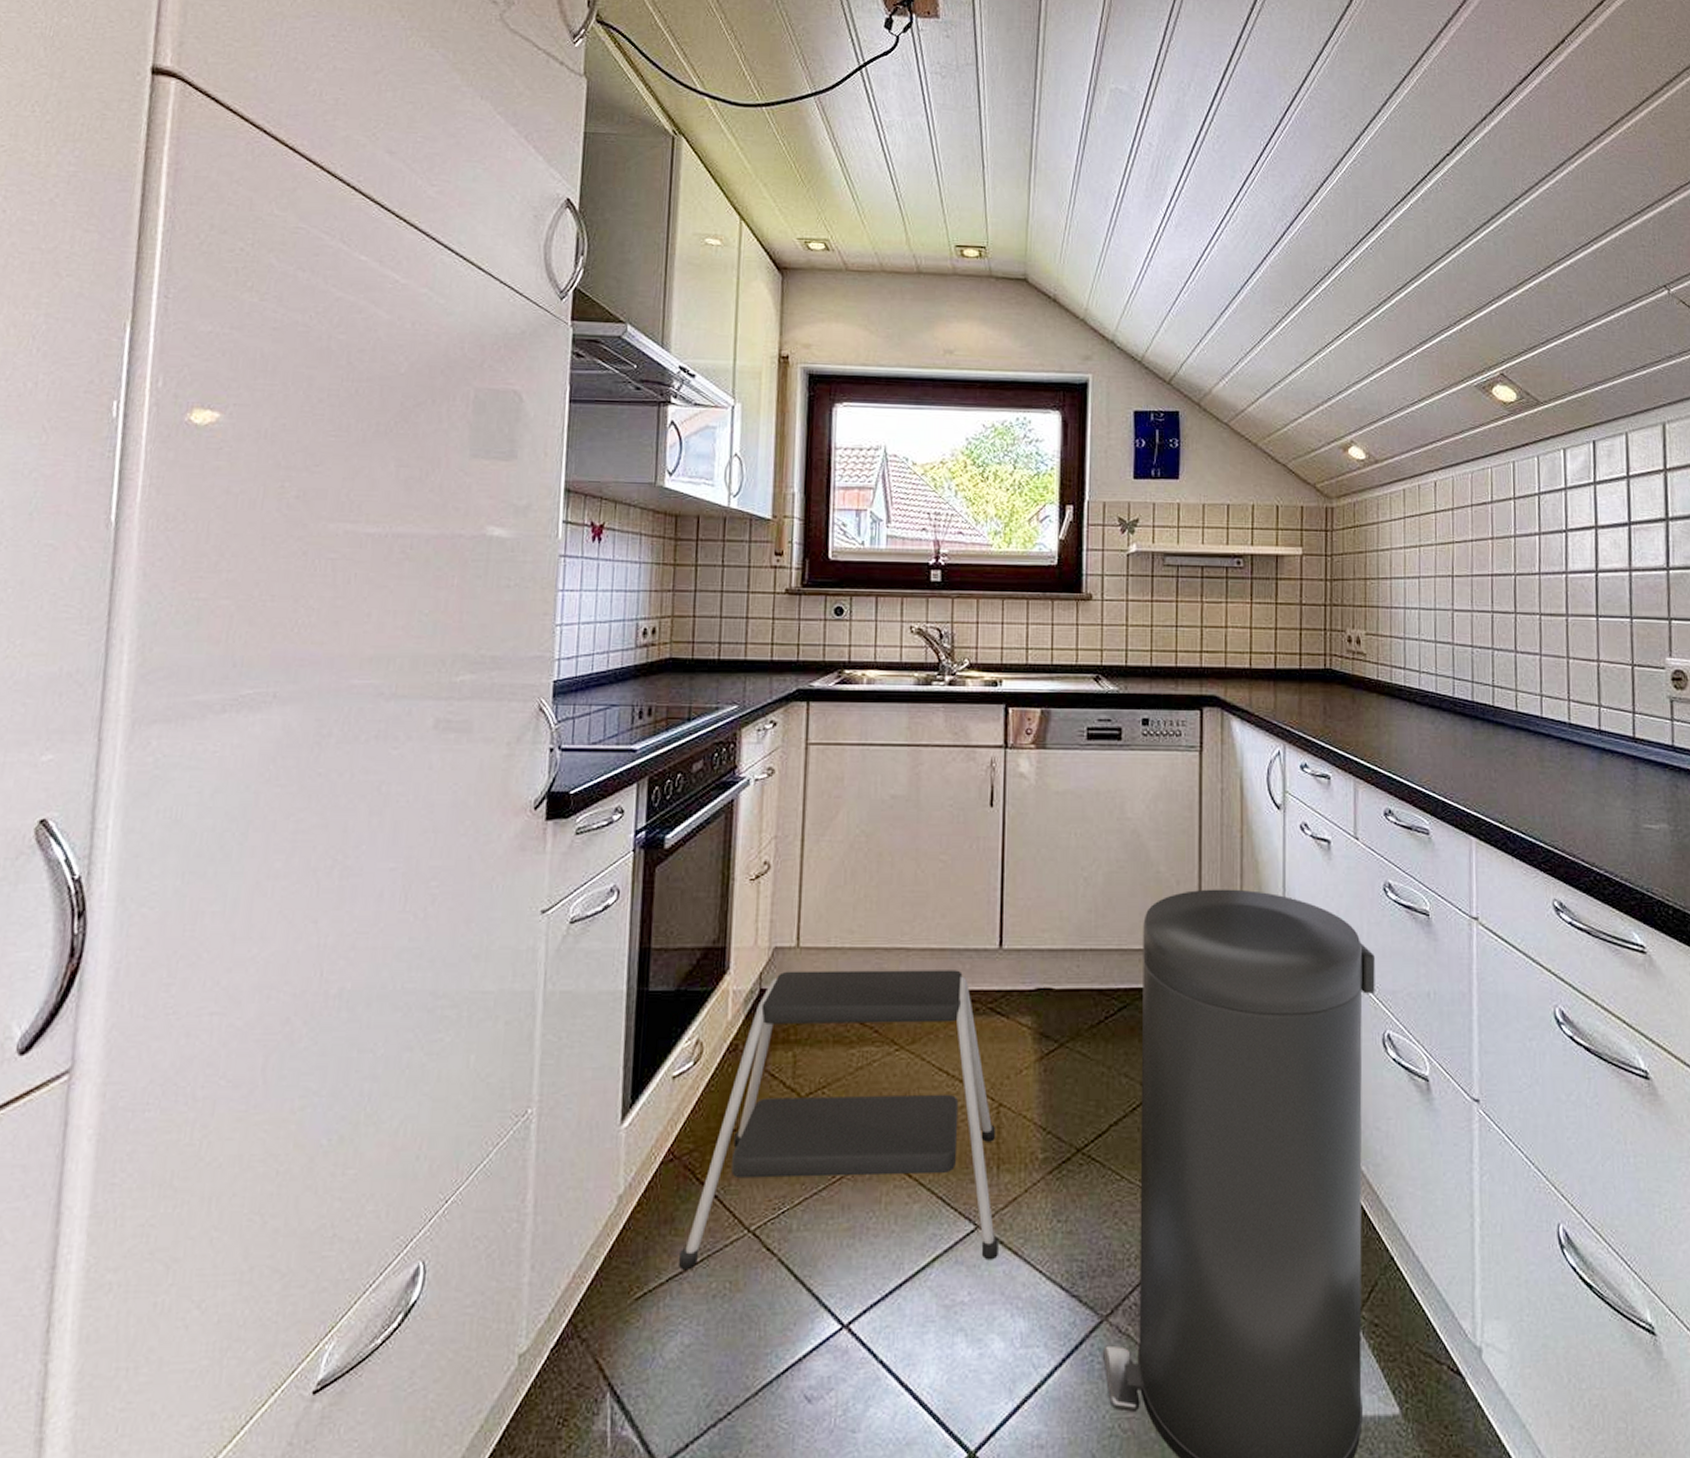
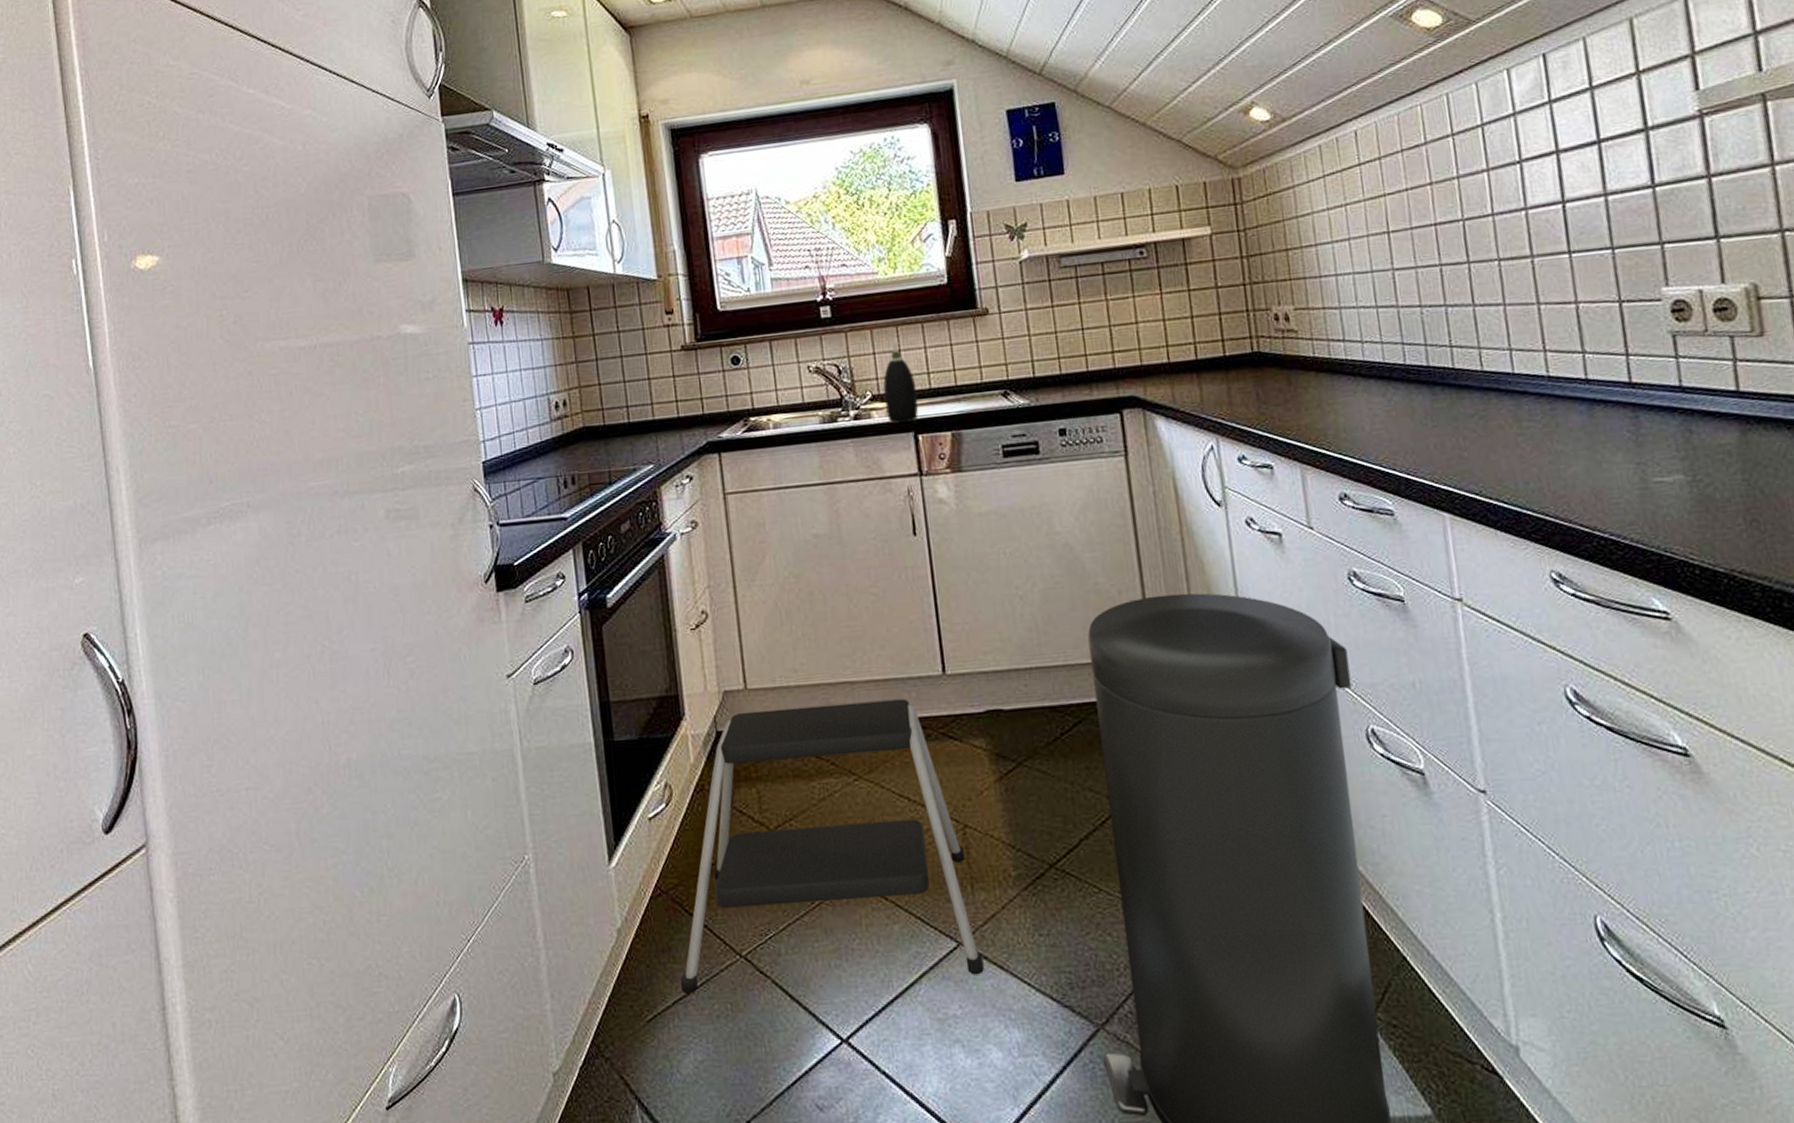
soap dispenser: none [981,614,1014,694] -> present [883,342,919,424]

